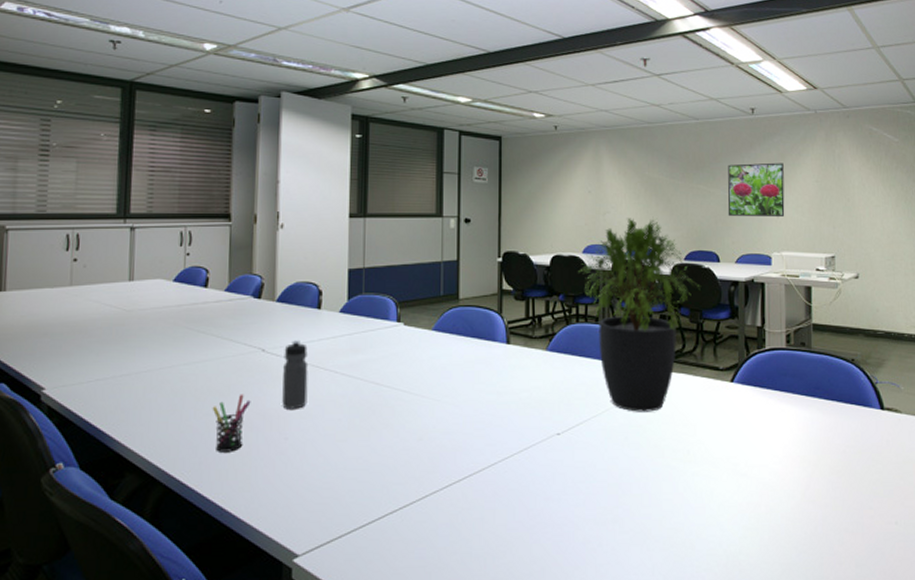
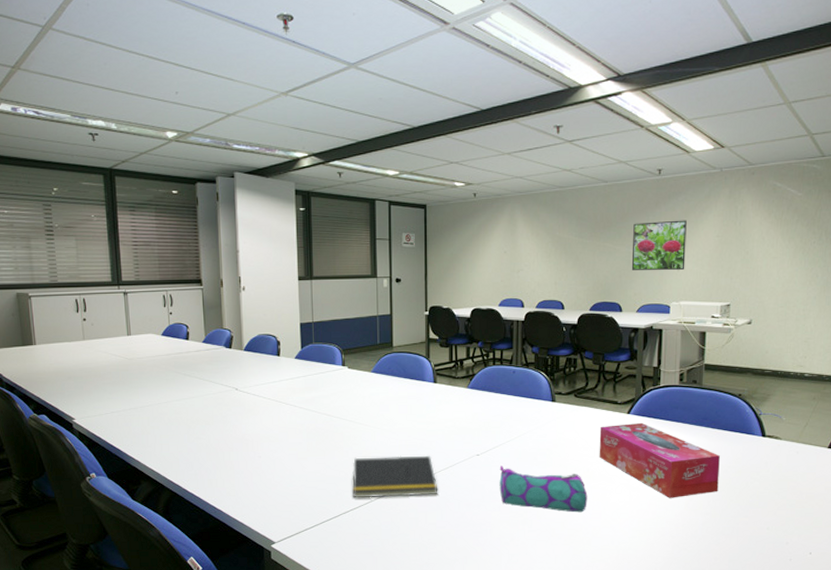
pen holder: present [212,394,251,452] -> none [201,423,230,467]
water bottle: present [282,340,309,409] -> none [253,381,274,435]
notepad: none [403,435,510,492] -> present [352,455,438,498]
potted plant: present [578,218,700,412] -> none [495,274,604,438]
pencil case: none [584,447,689,507] -> present [499,466,588,513]
tissue box: none [700,392,838,487] -> present [599,422,720,498]

